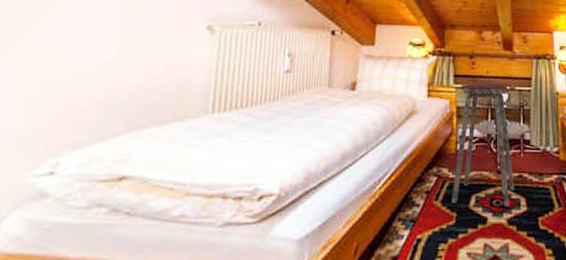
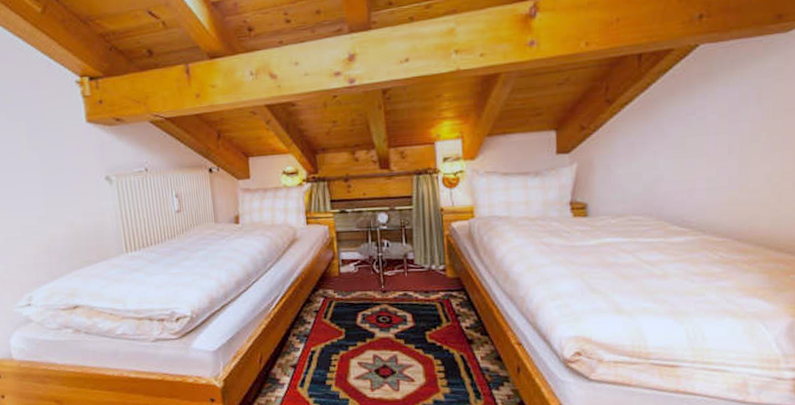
music stool: present [451,82,515,207] -> none [339,203,400,323]

